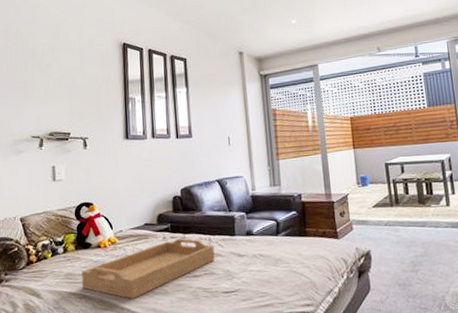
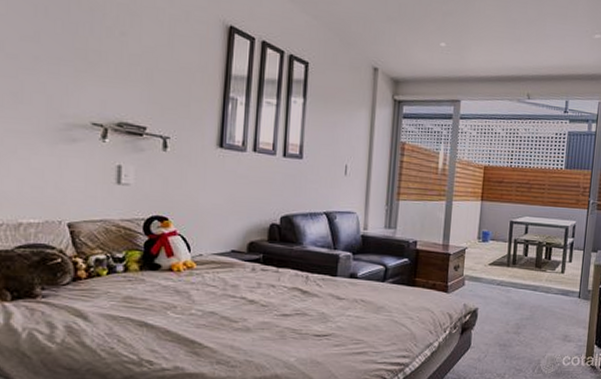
serving tray: present [82,238,215,299] -> none [145,271,311,333]

